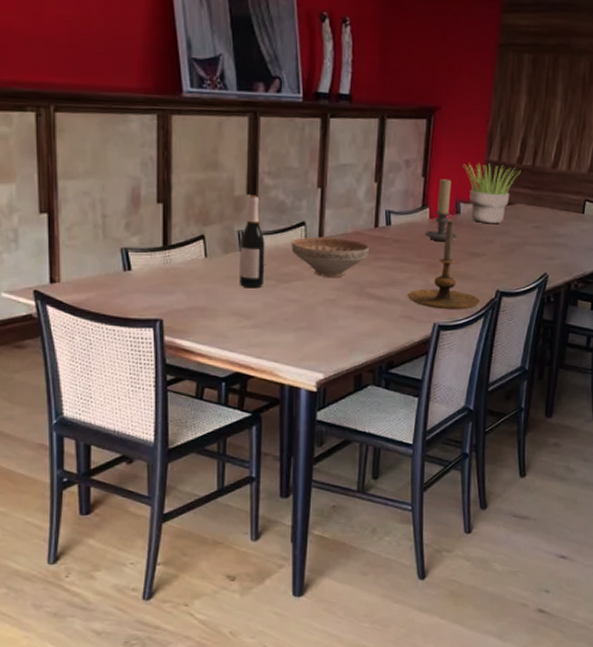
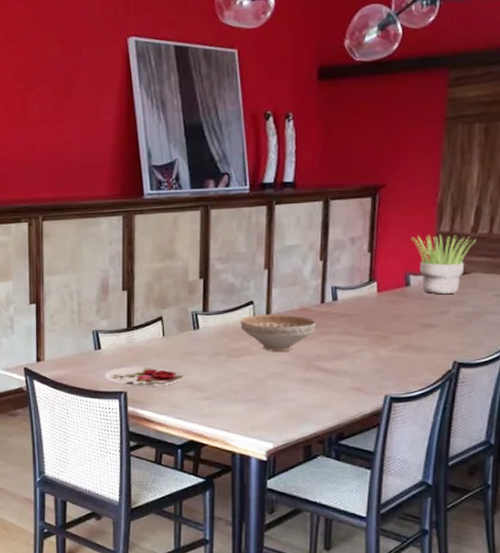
plate: none [135,290,229,313] -> present [104,366,184,386]
wine bottle: present [240,194,265,288] -> none [194,279,216,363]
candle holder: present [407,220,481,310] -> none [356,293,436,382]
candle holder: present [424,179,457,242] -> none [372,253,408,315]

